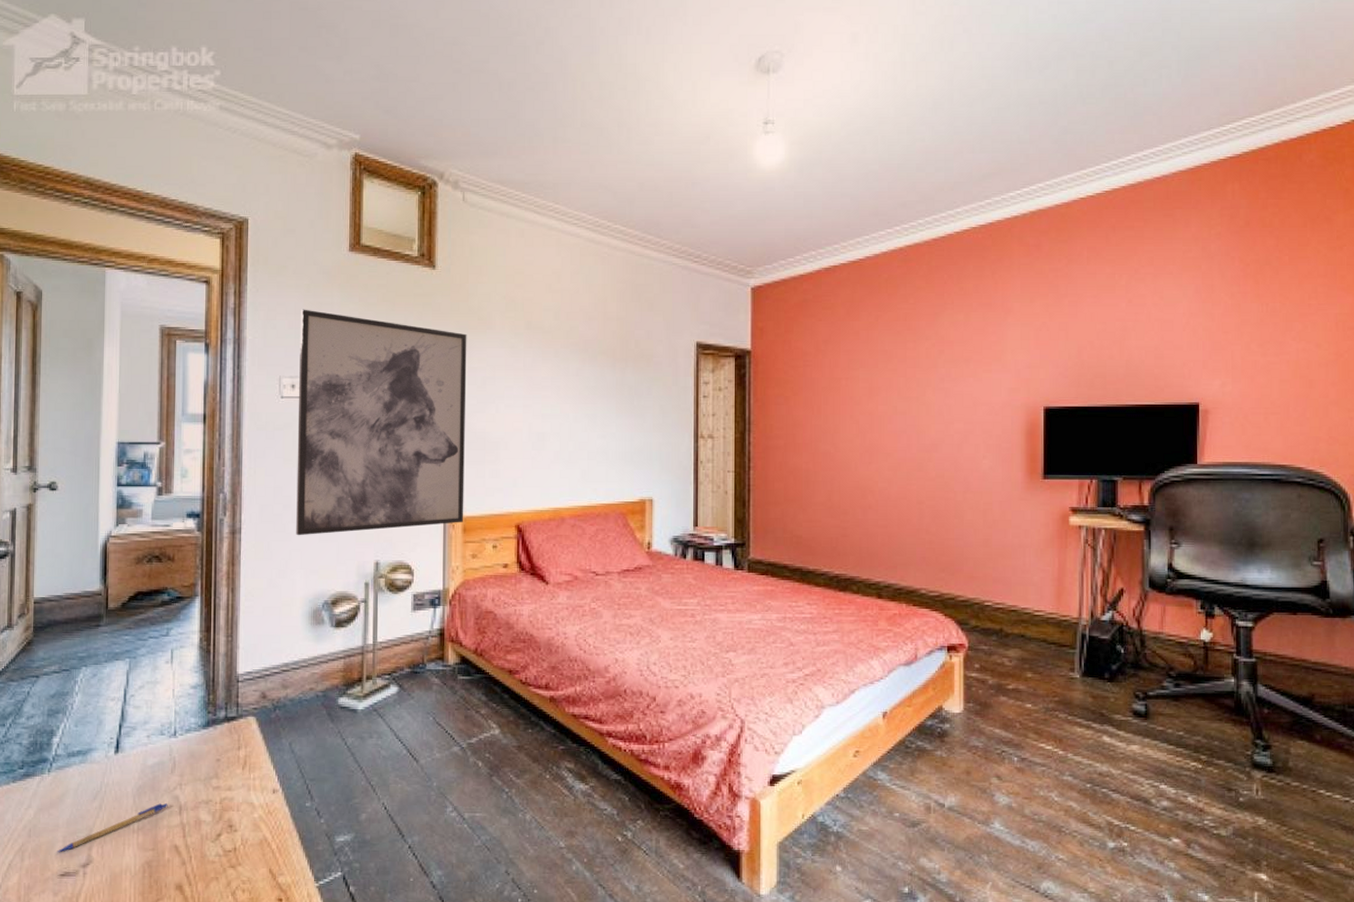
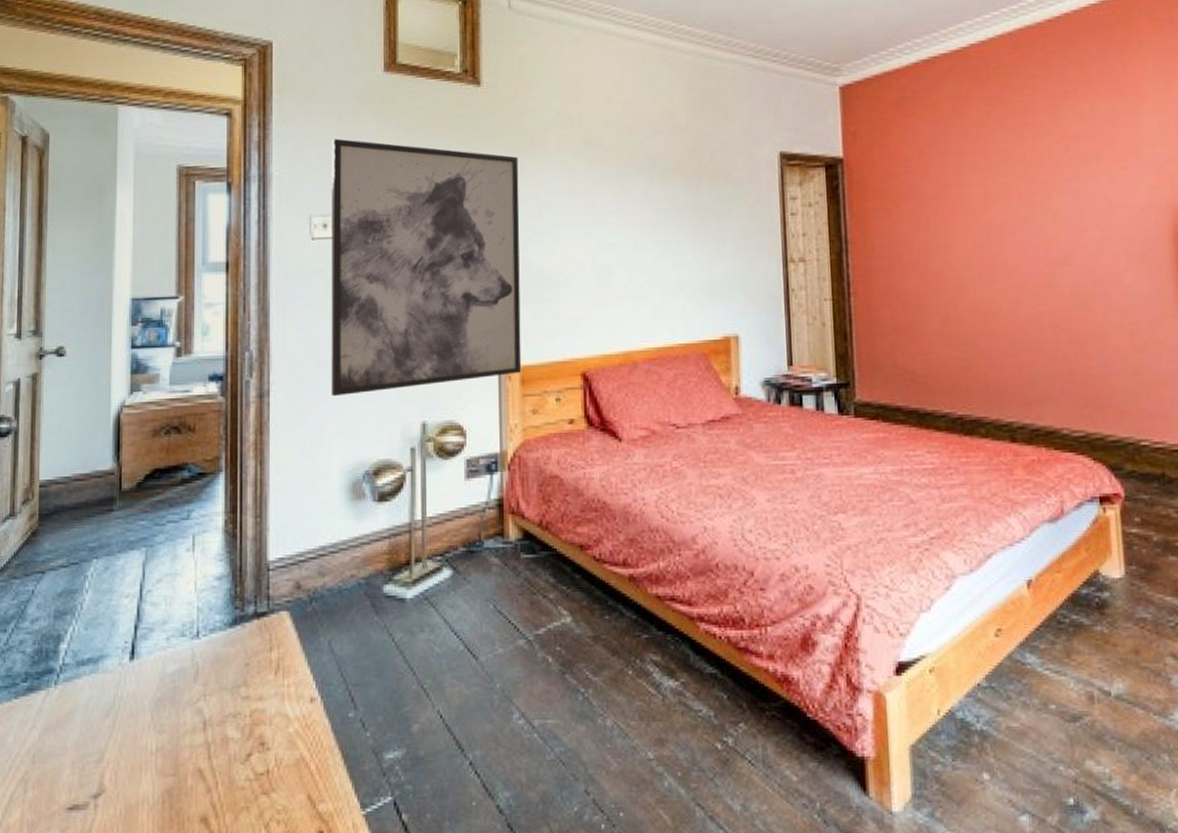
pen: present [56,803,168,853] -> none [63,718,191,782]

